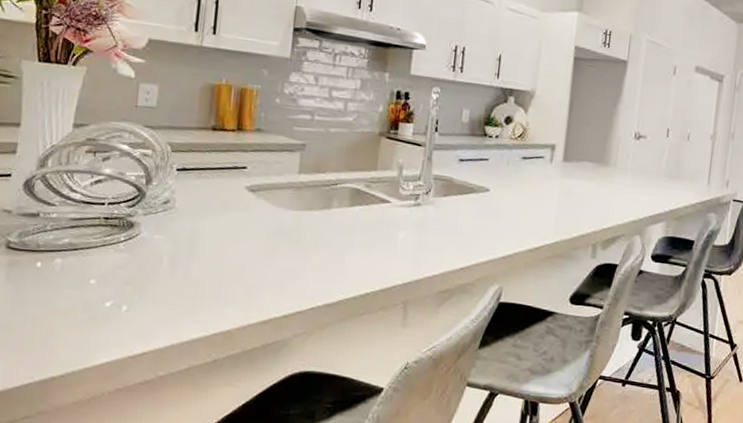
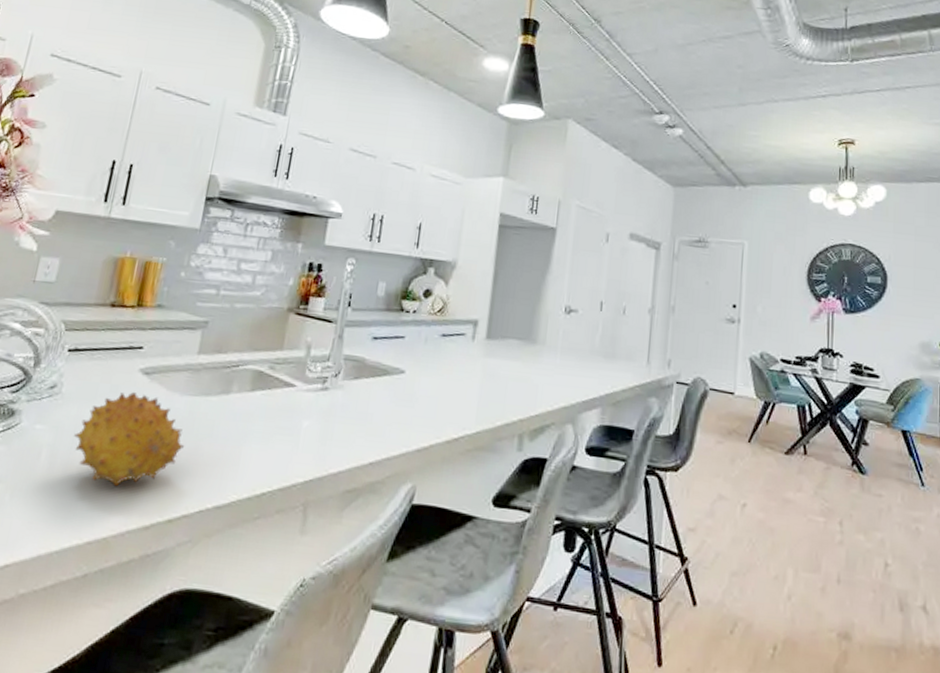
fruit: none [190,207,294,289] -> present [73,392,185,487]

